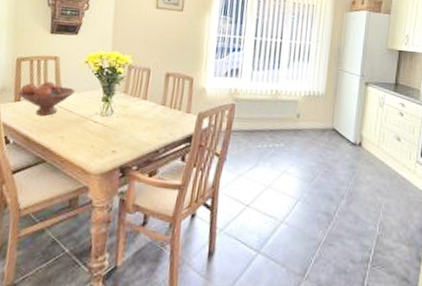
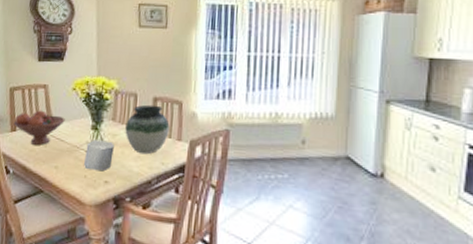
candle: none [92,111,125,141] -> present [84,140,114,171]
vase: none [136,79,180,126] -> present [125,104,170,155]

